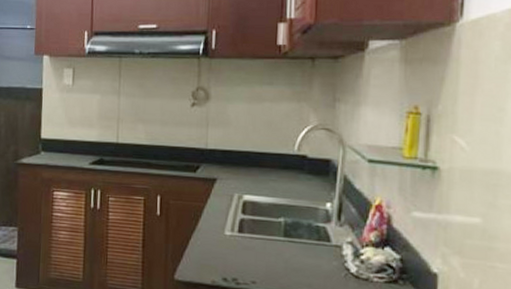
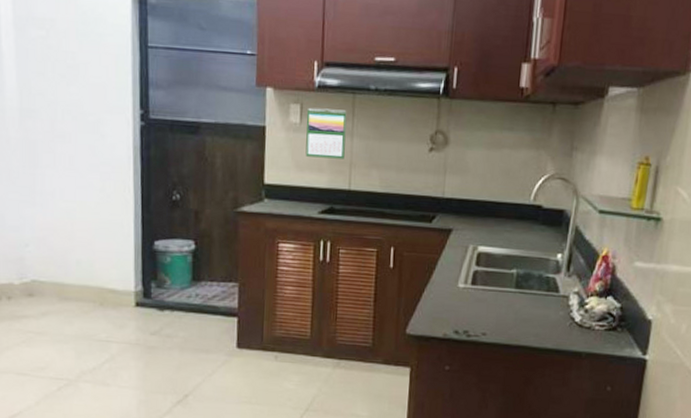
calendar: none [77,71,114,115] -> present [305,108,347,159]

